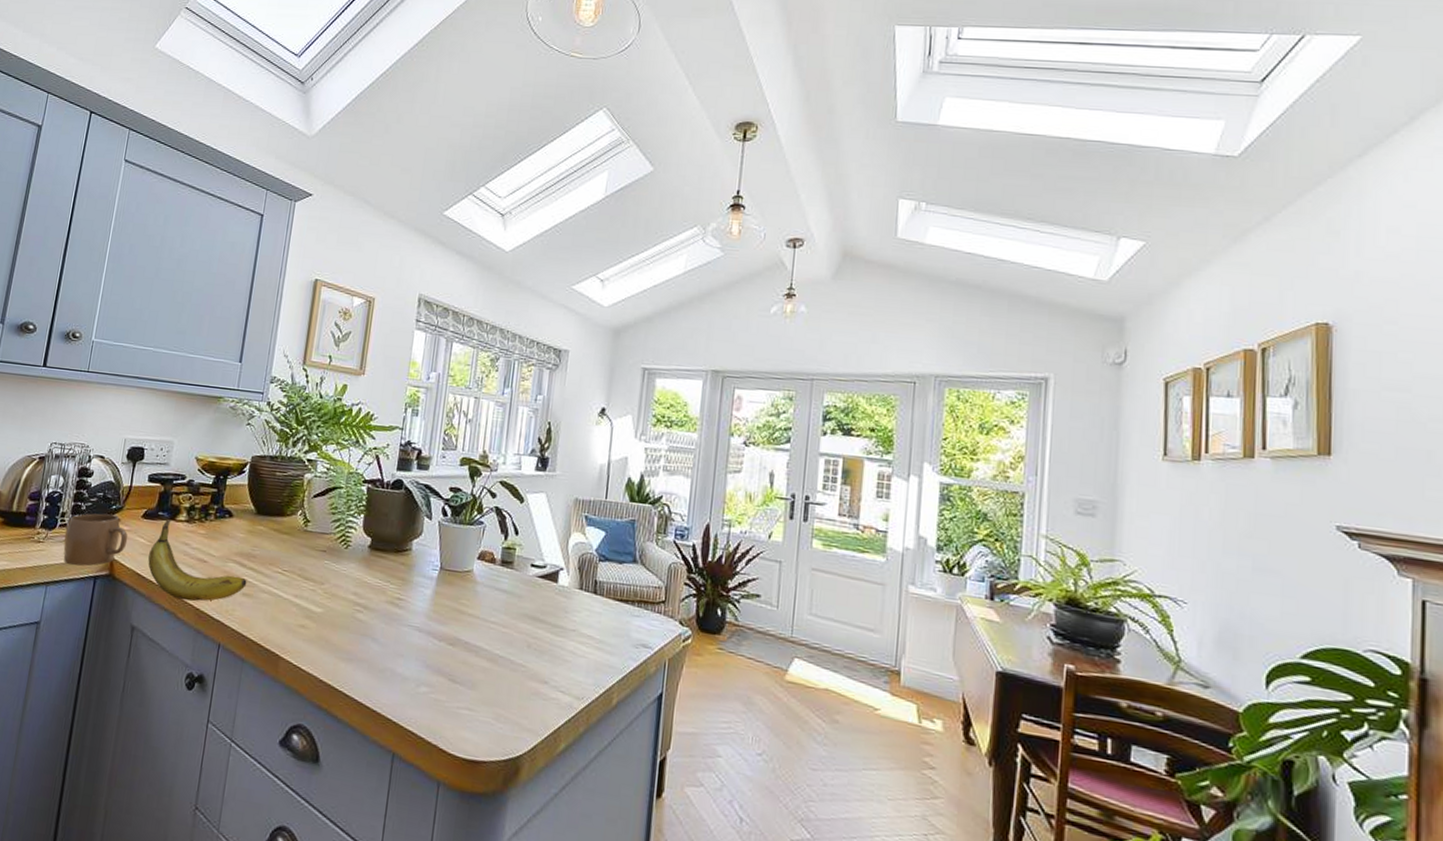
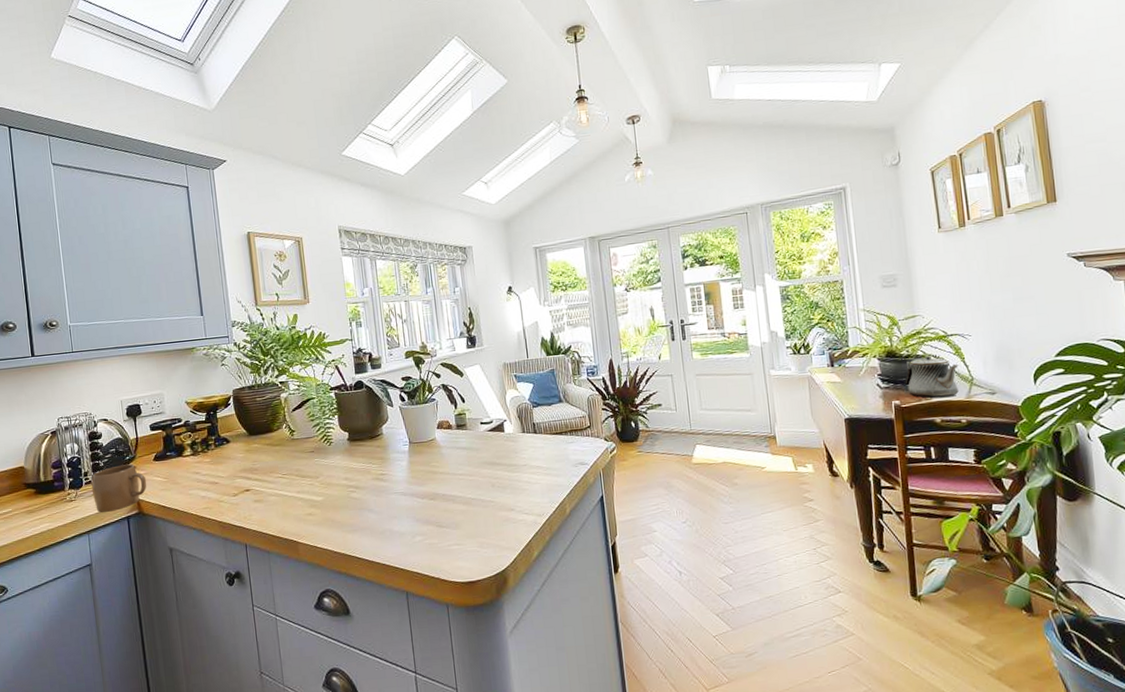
fruit: present [148,519,247,602] -> none [168,457,256,518]
teapot: none [1086,615,1164,678] -> present [905,356,959,398]

